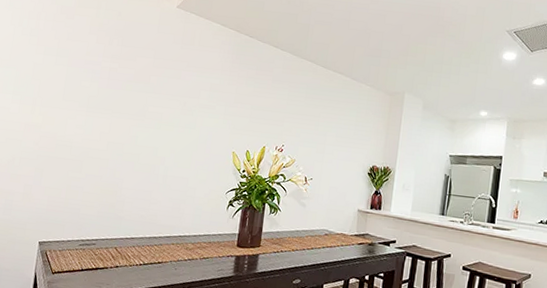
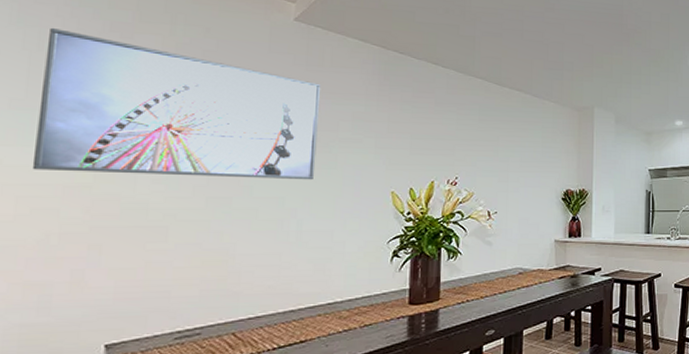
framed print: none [9,9,191,136] -> present [32,27,322,180]

